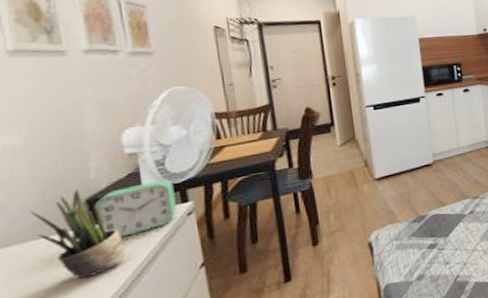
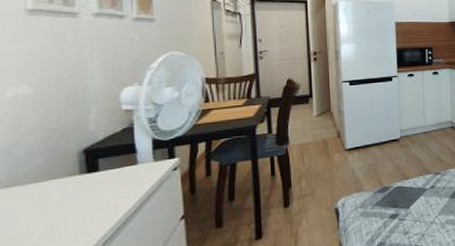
potted plant: present [31,189,126,280] -> none [34,139,114,223]
alarm clock: present [95,179,177,238] -> none [92,136,163,187]

